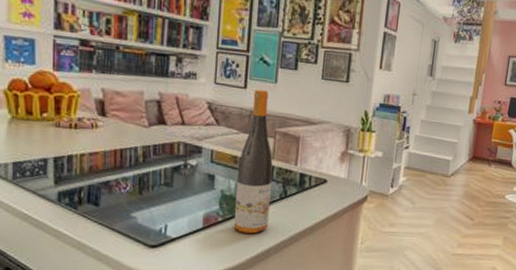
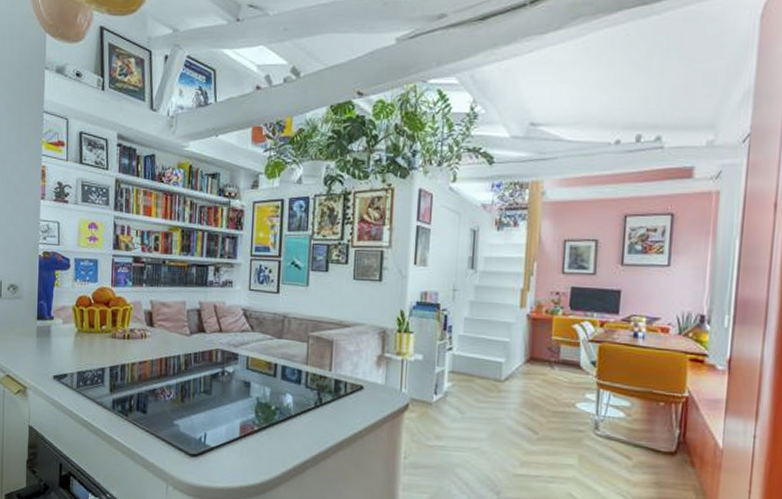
wine bottle: present [233,89,273,234] -> none [269,293,307,445]

